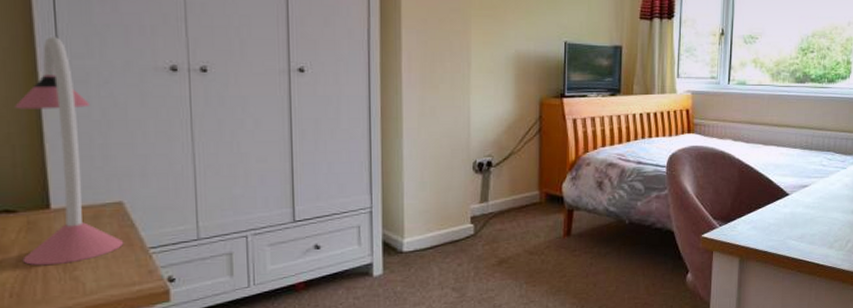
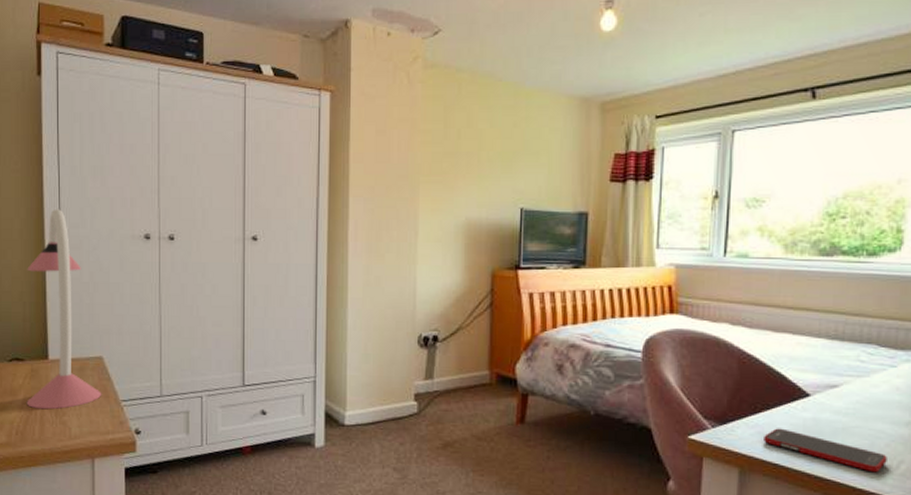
cell phone: none [757,222,840,251] -> present [764,428,887,473]

